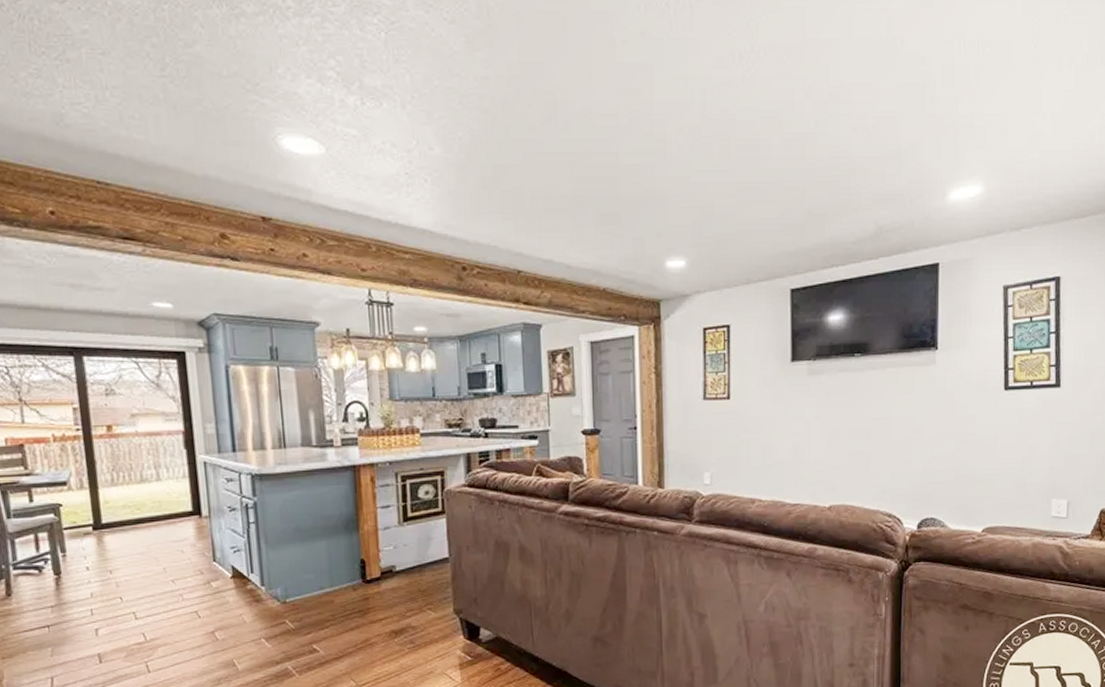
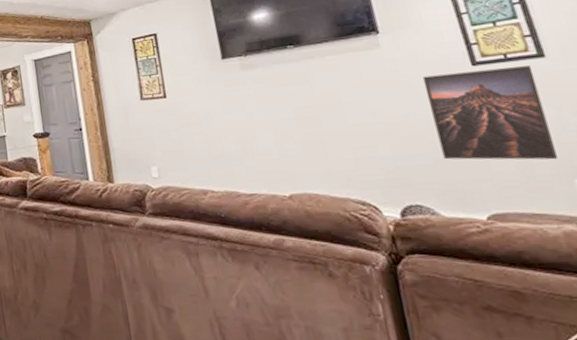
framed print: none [962,394,1048,481] -> present [422,66,559,160]

